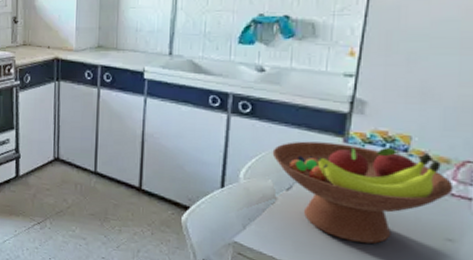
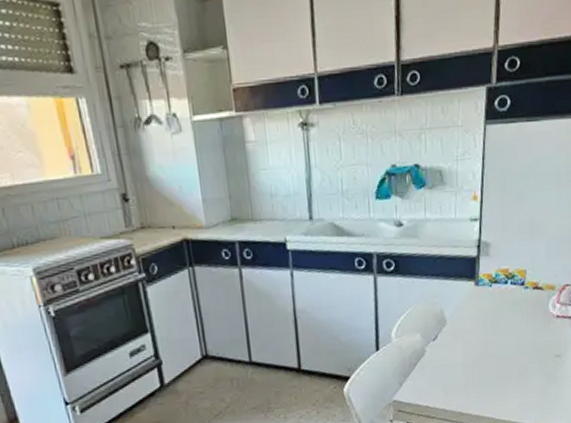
fruit bowl: present [272,141,454,244] -> none [417,282,558,376]

